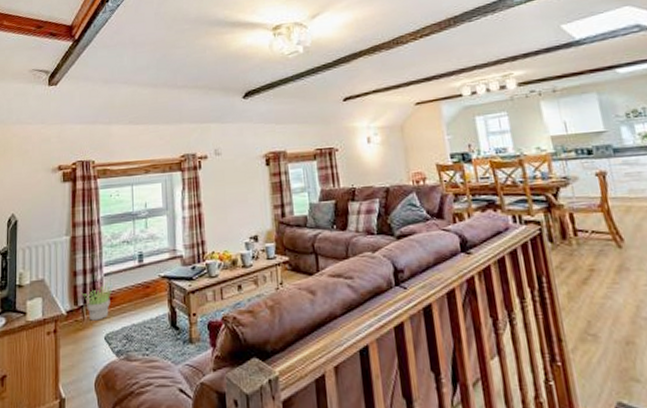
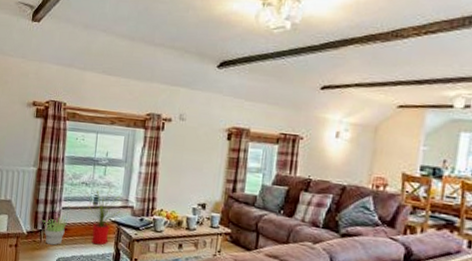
house plant: none [127,239,169,308] -> present [85,186,122,245]

